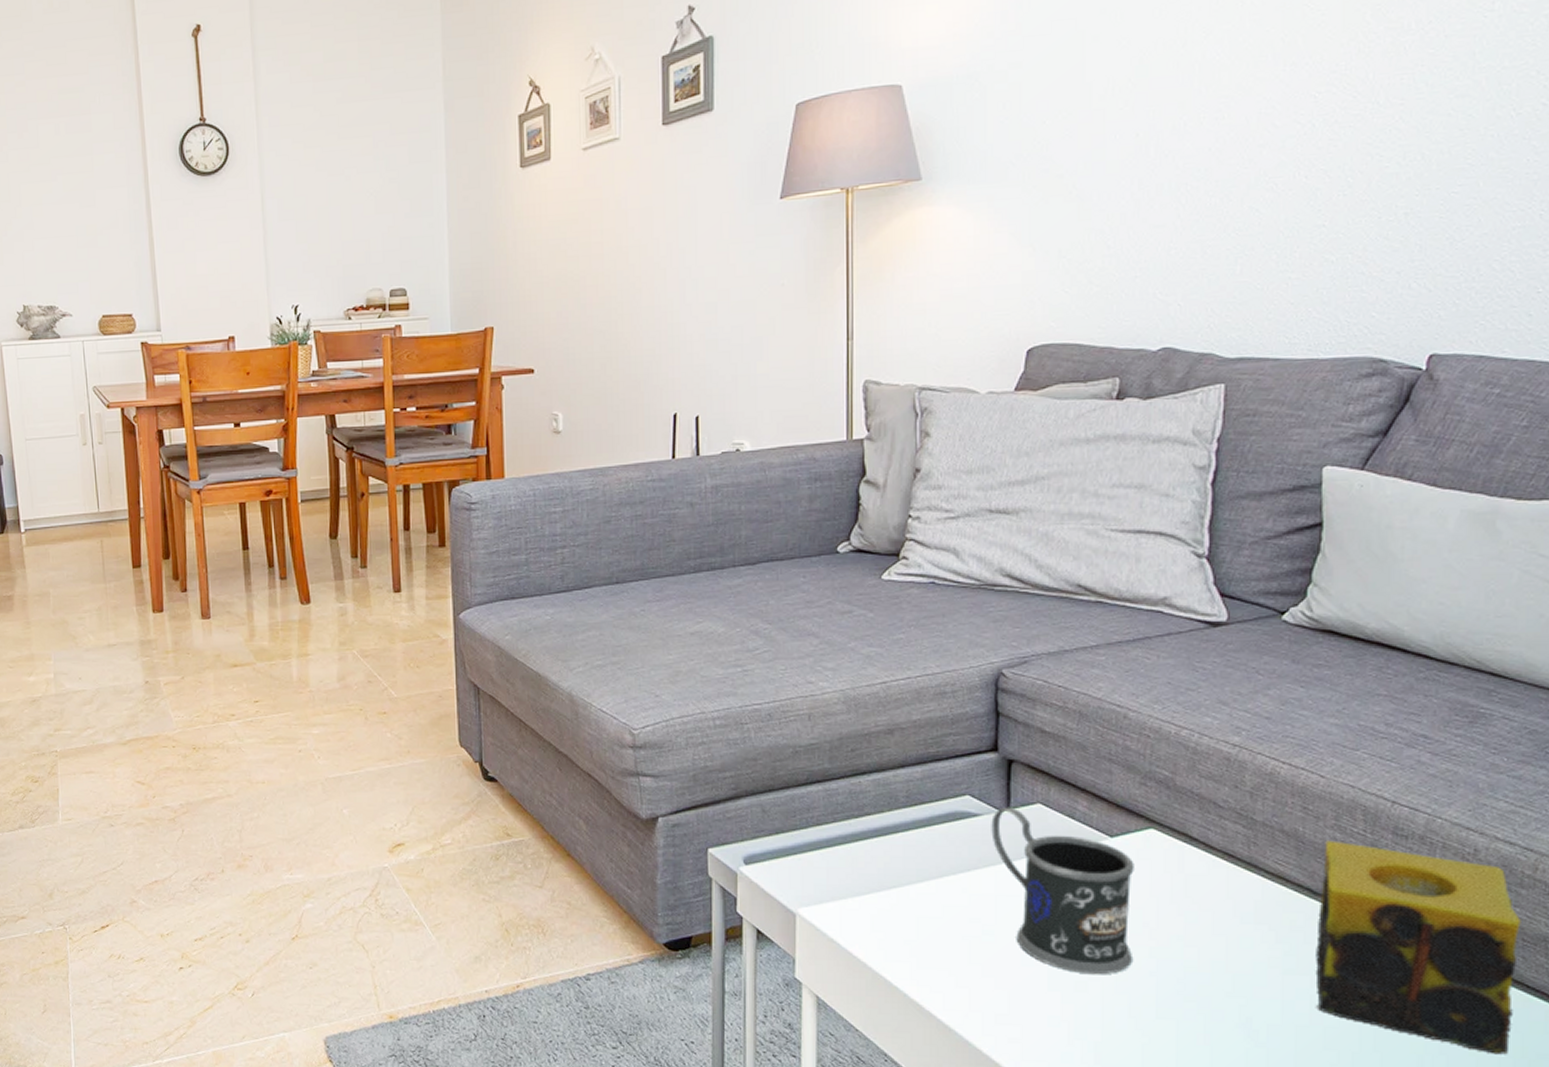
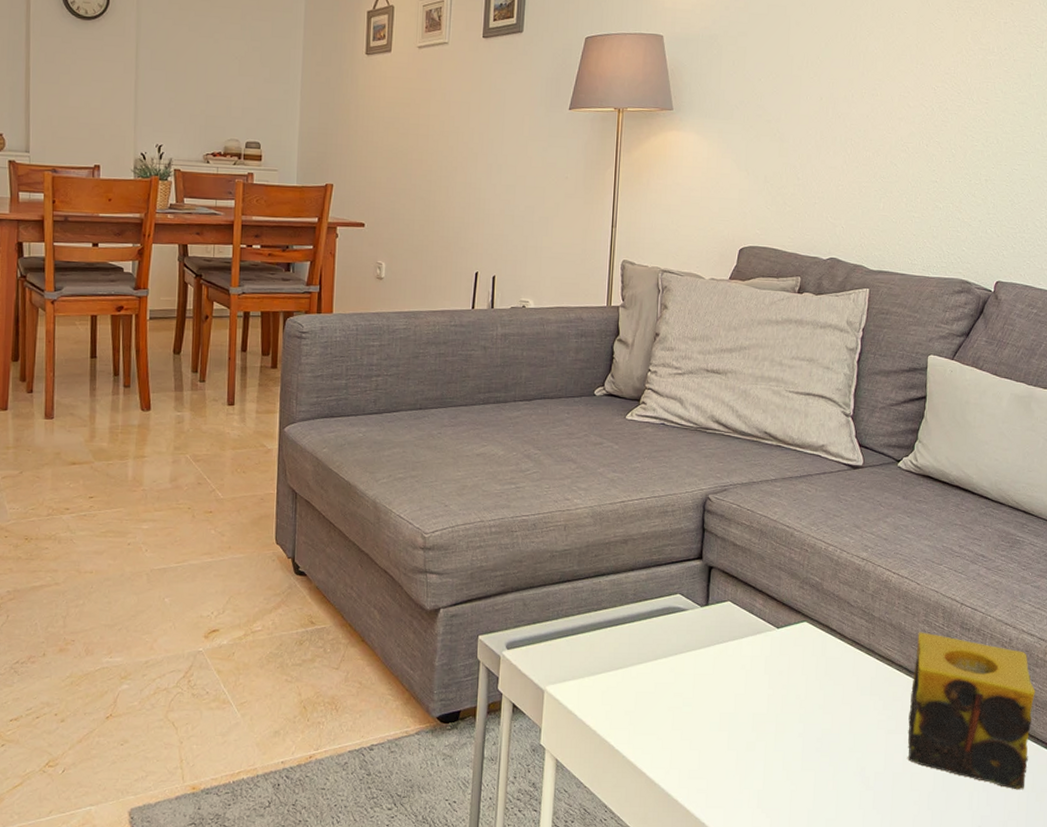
mug: present [991,807,1134,975] -> none [694,603,792,737]

